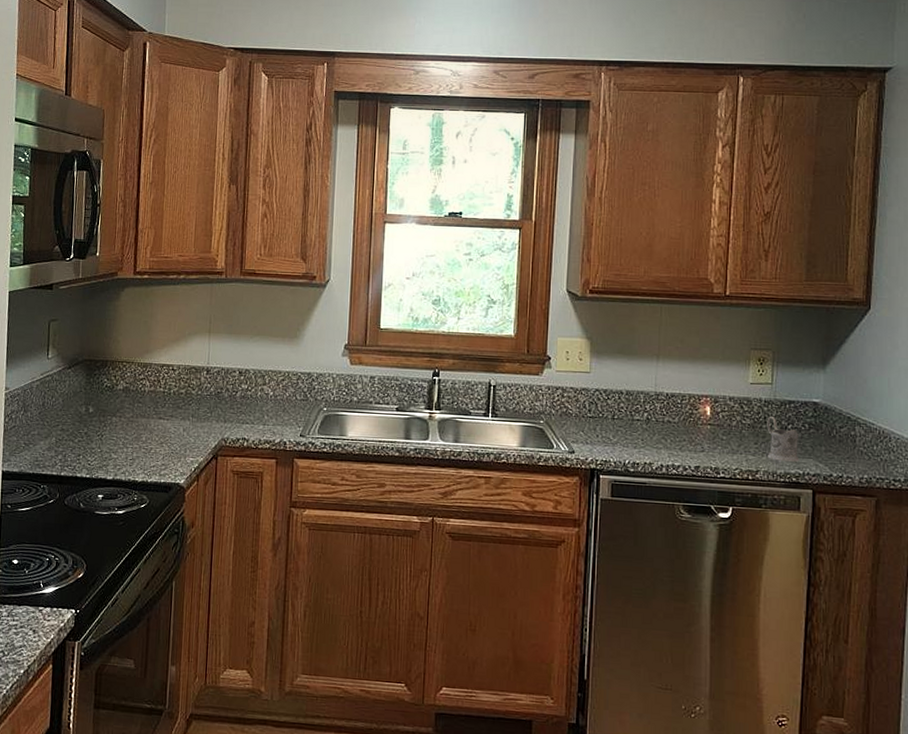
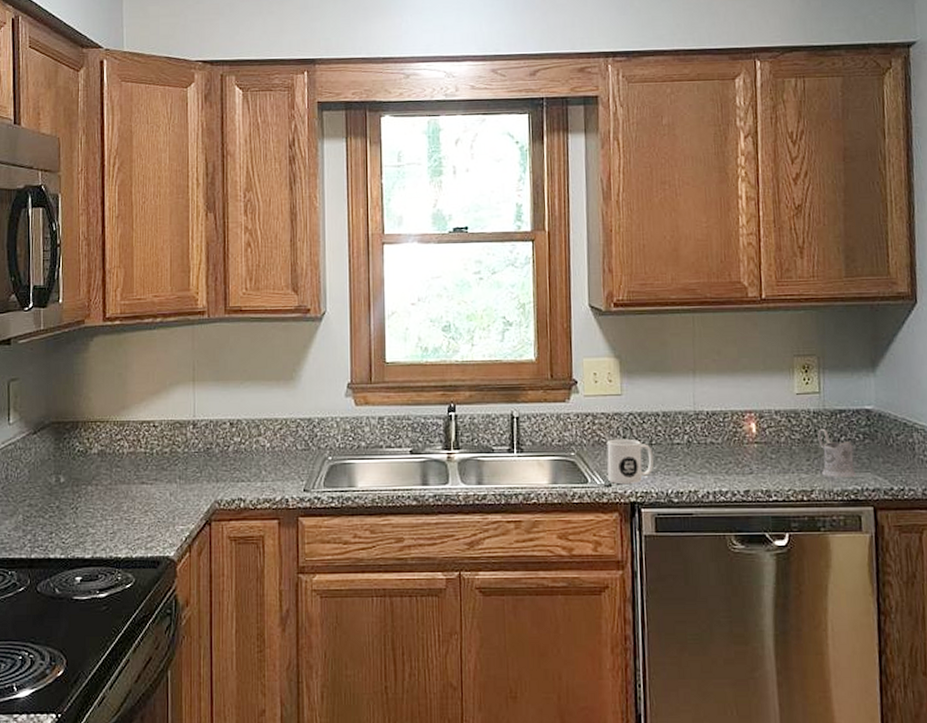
mug: none [572,411,614,453] -> present [607,438,654,485]

